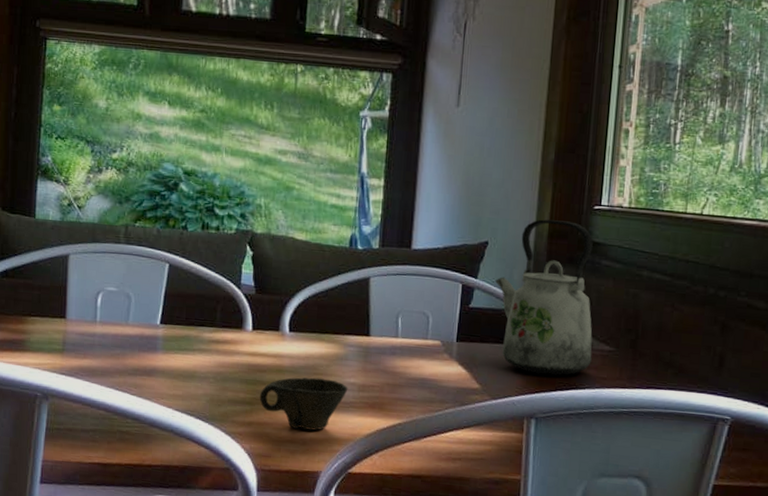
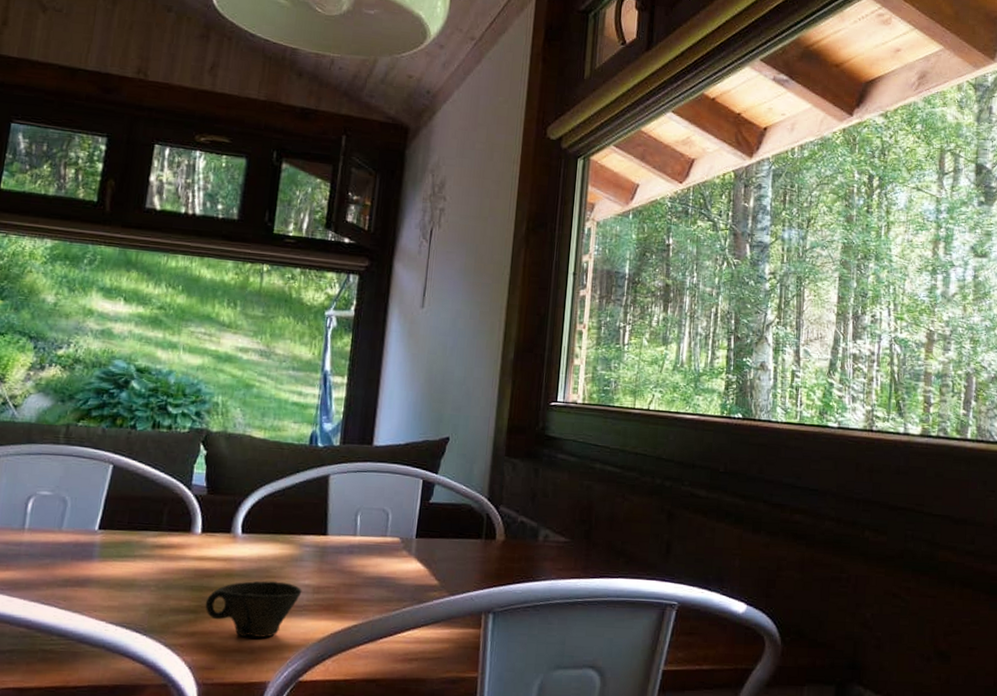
kettle: present [495,219,593,375] -> none [456,415,550,569]

